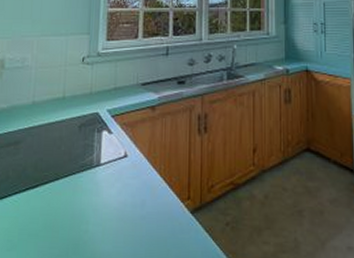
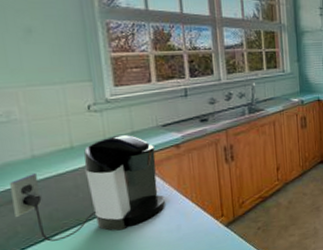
coffee maker: none [10,89,134,194] -> present [10,134,165,242]

